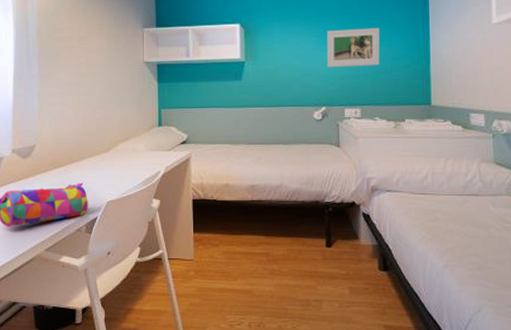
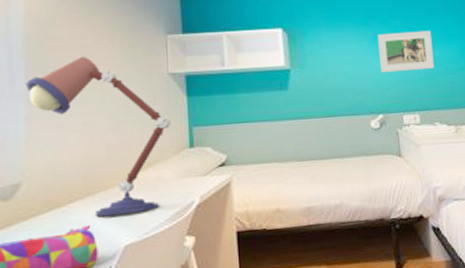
desk lamp: none [38,45,144,177] -> present [25,56,171,217]

